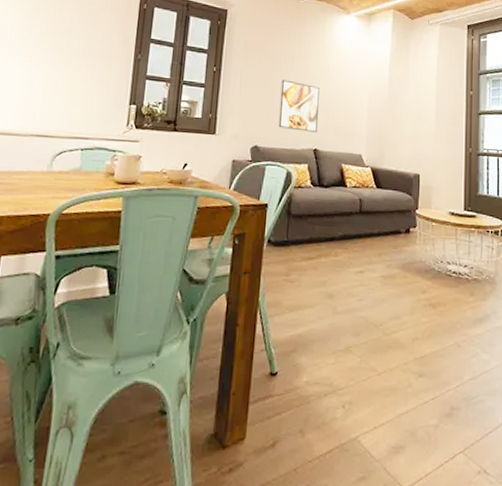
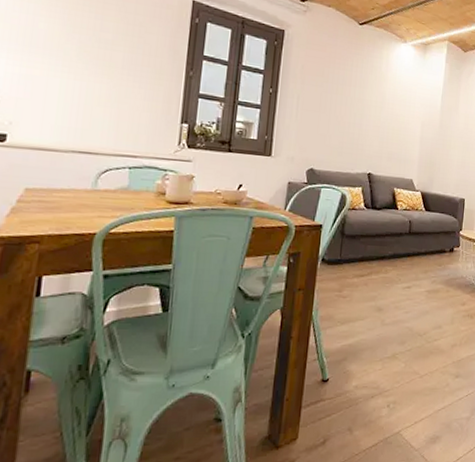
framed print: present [278,79,321,132] -> none [334,104,376,157]

